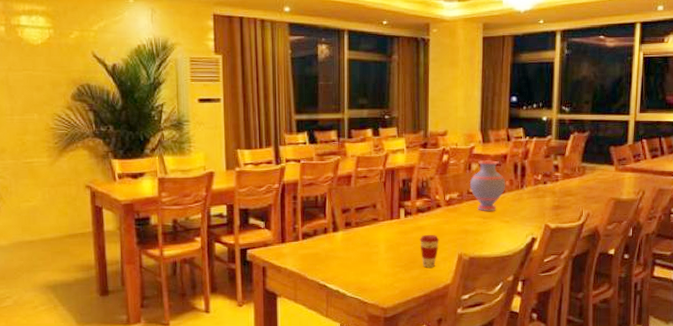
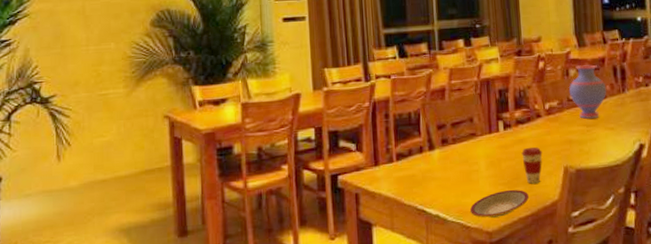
plate: none [368,271,423,296] -> present [470,189,529,218]

